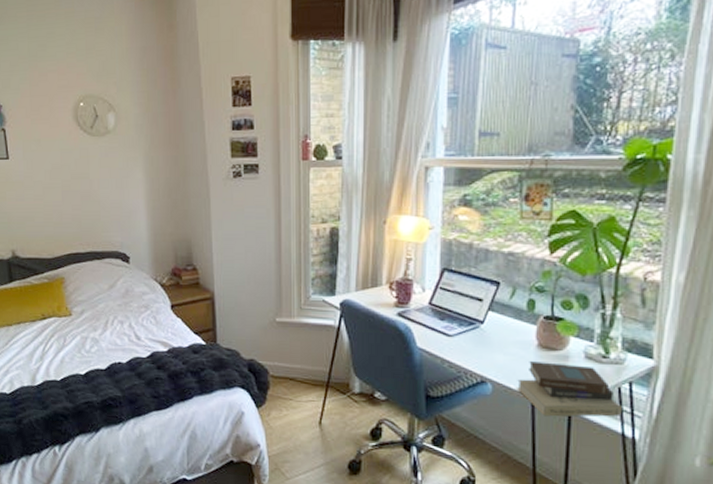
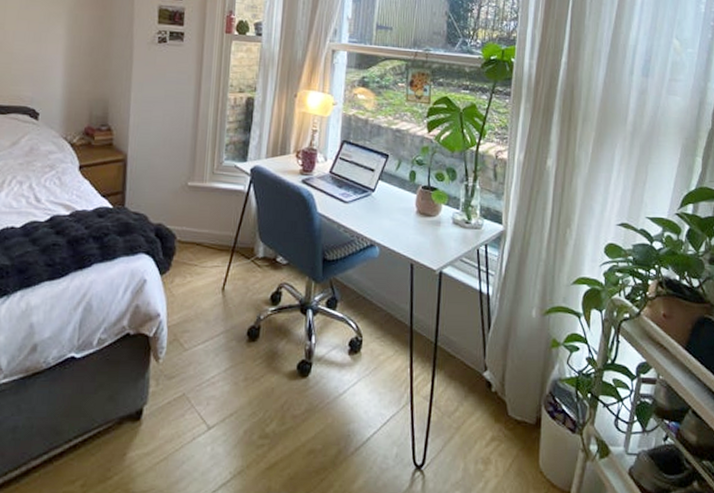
books: present [517,361,623,417] -> none [399,226,481,277]

